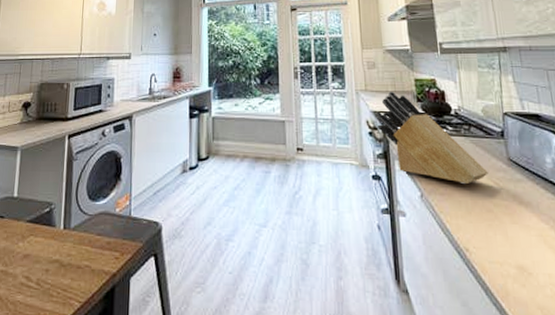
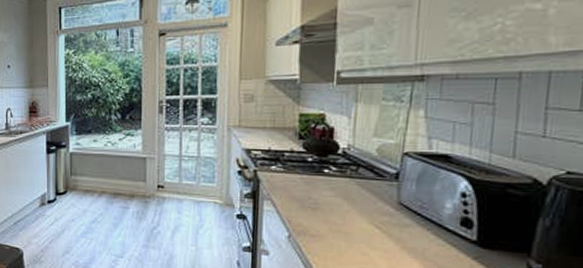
knife block: present [375,91,488,184] -> none [248,127,371,226]

